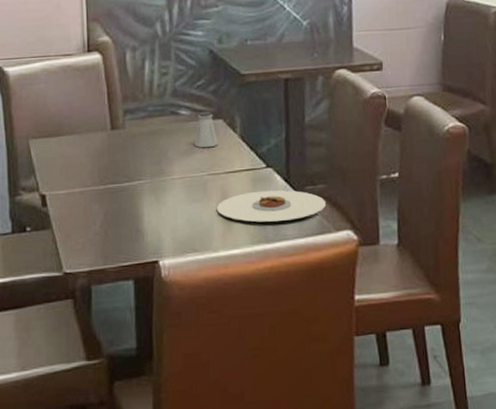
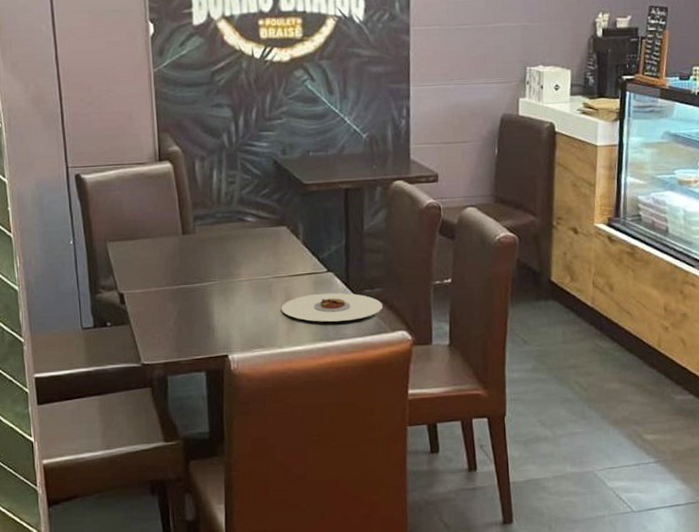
saltshaker: present [194,112,218,148] -> none [260,219,282,253]

